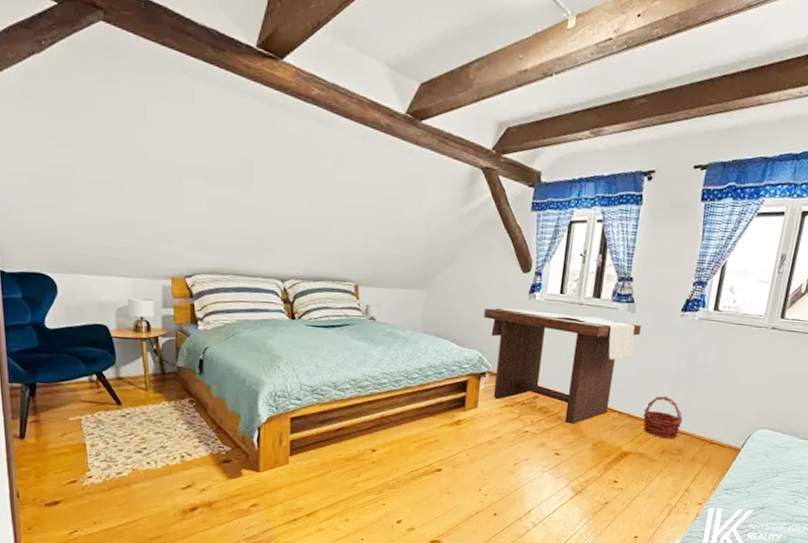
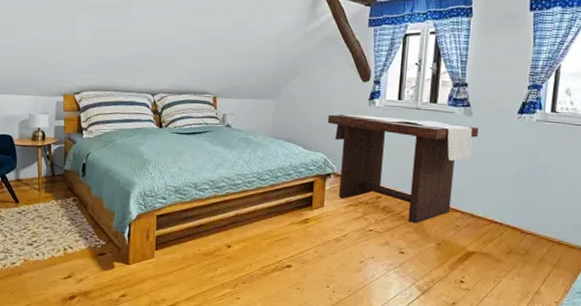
basket: present [643,396,683,439] -> none [486,196,527,240]

